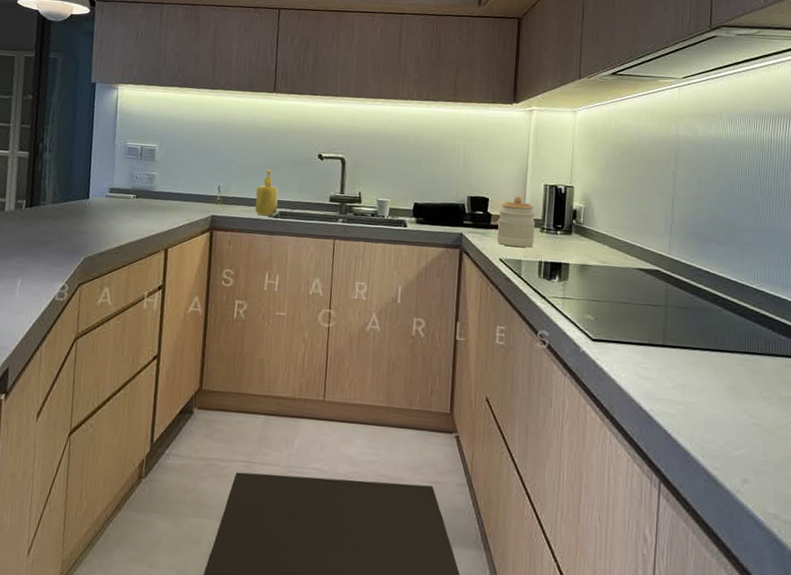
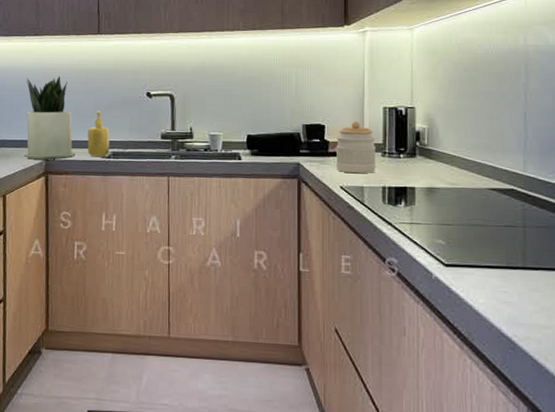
planter: none [188,131,244,216] -> present [22,76,77,160]

